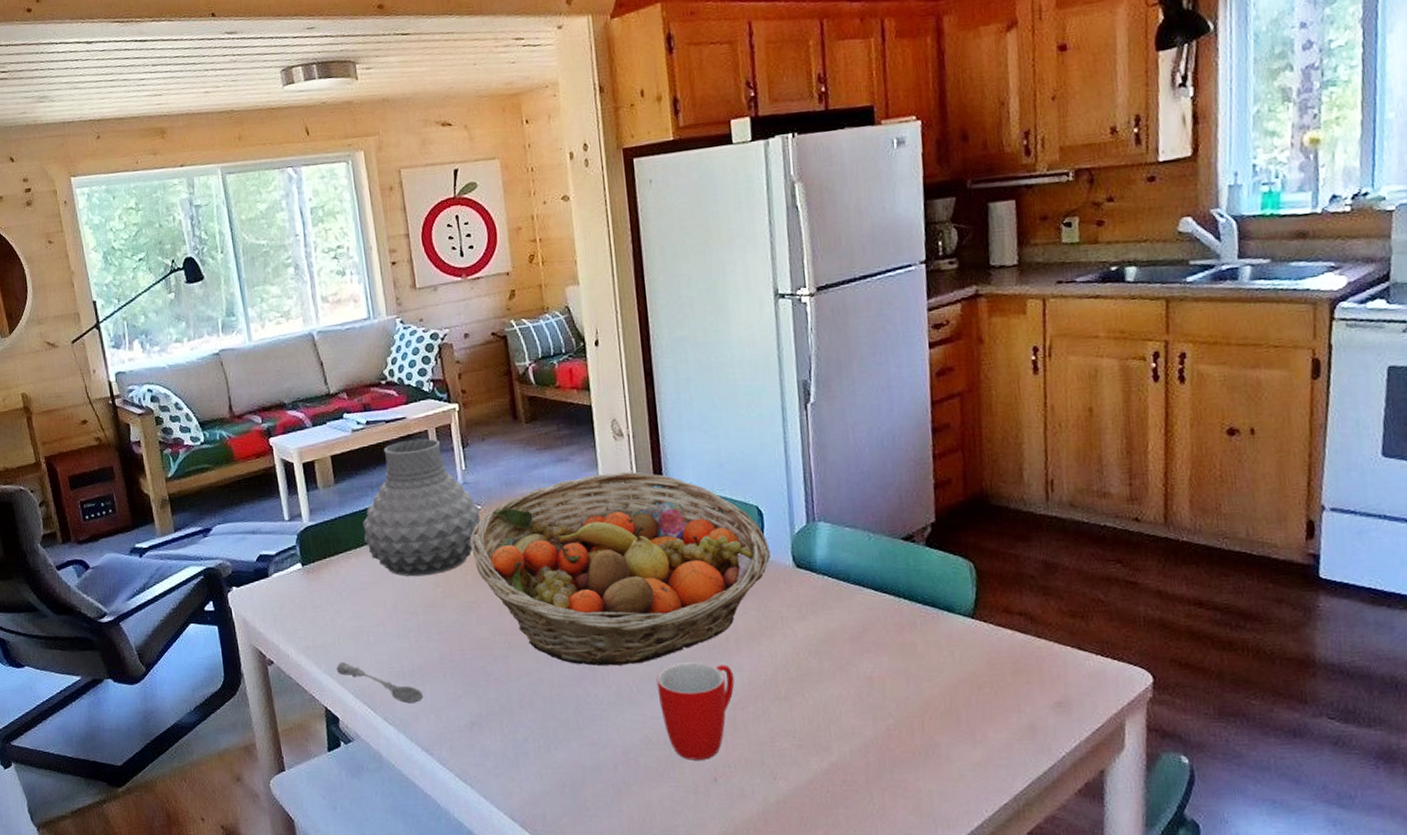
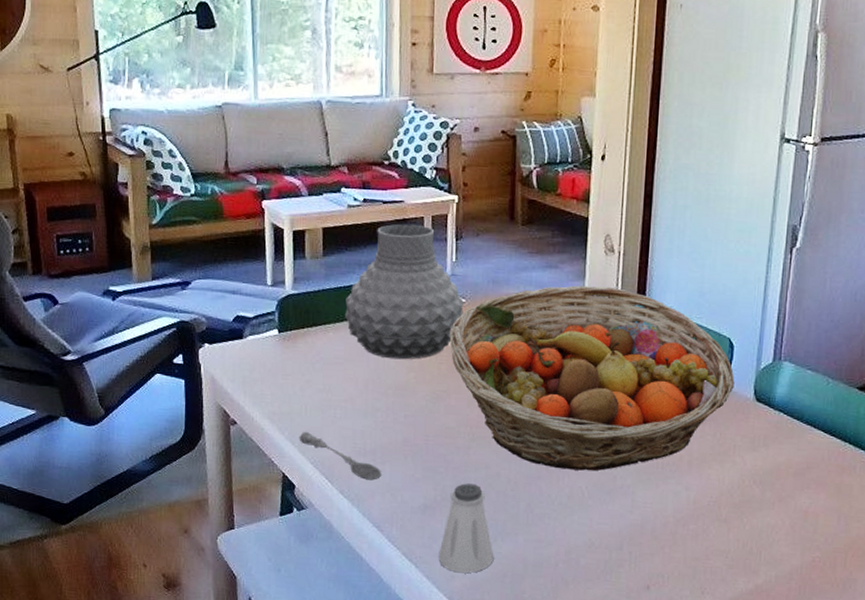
saltshaker: none [492,693,550,789] -> present [438,483,494,574]
mug: present [656,662,735,760] -> none [607,475,681,568]

